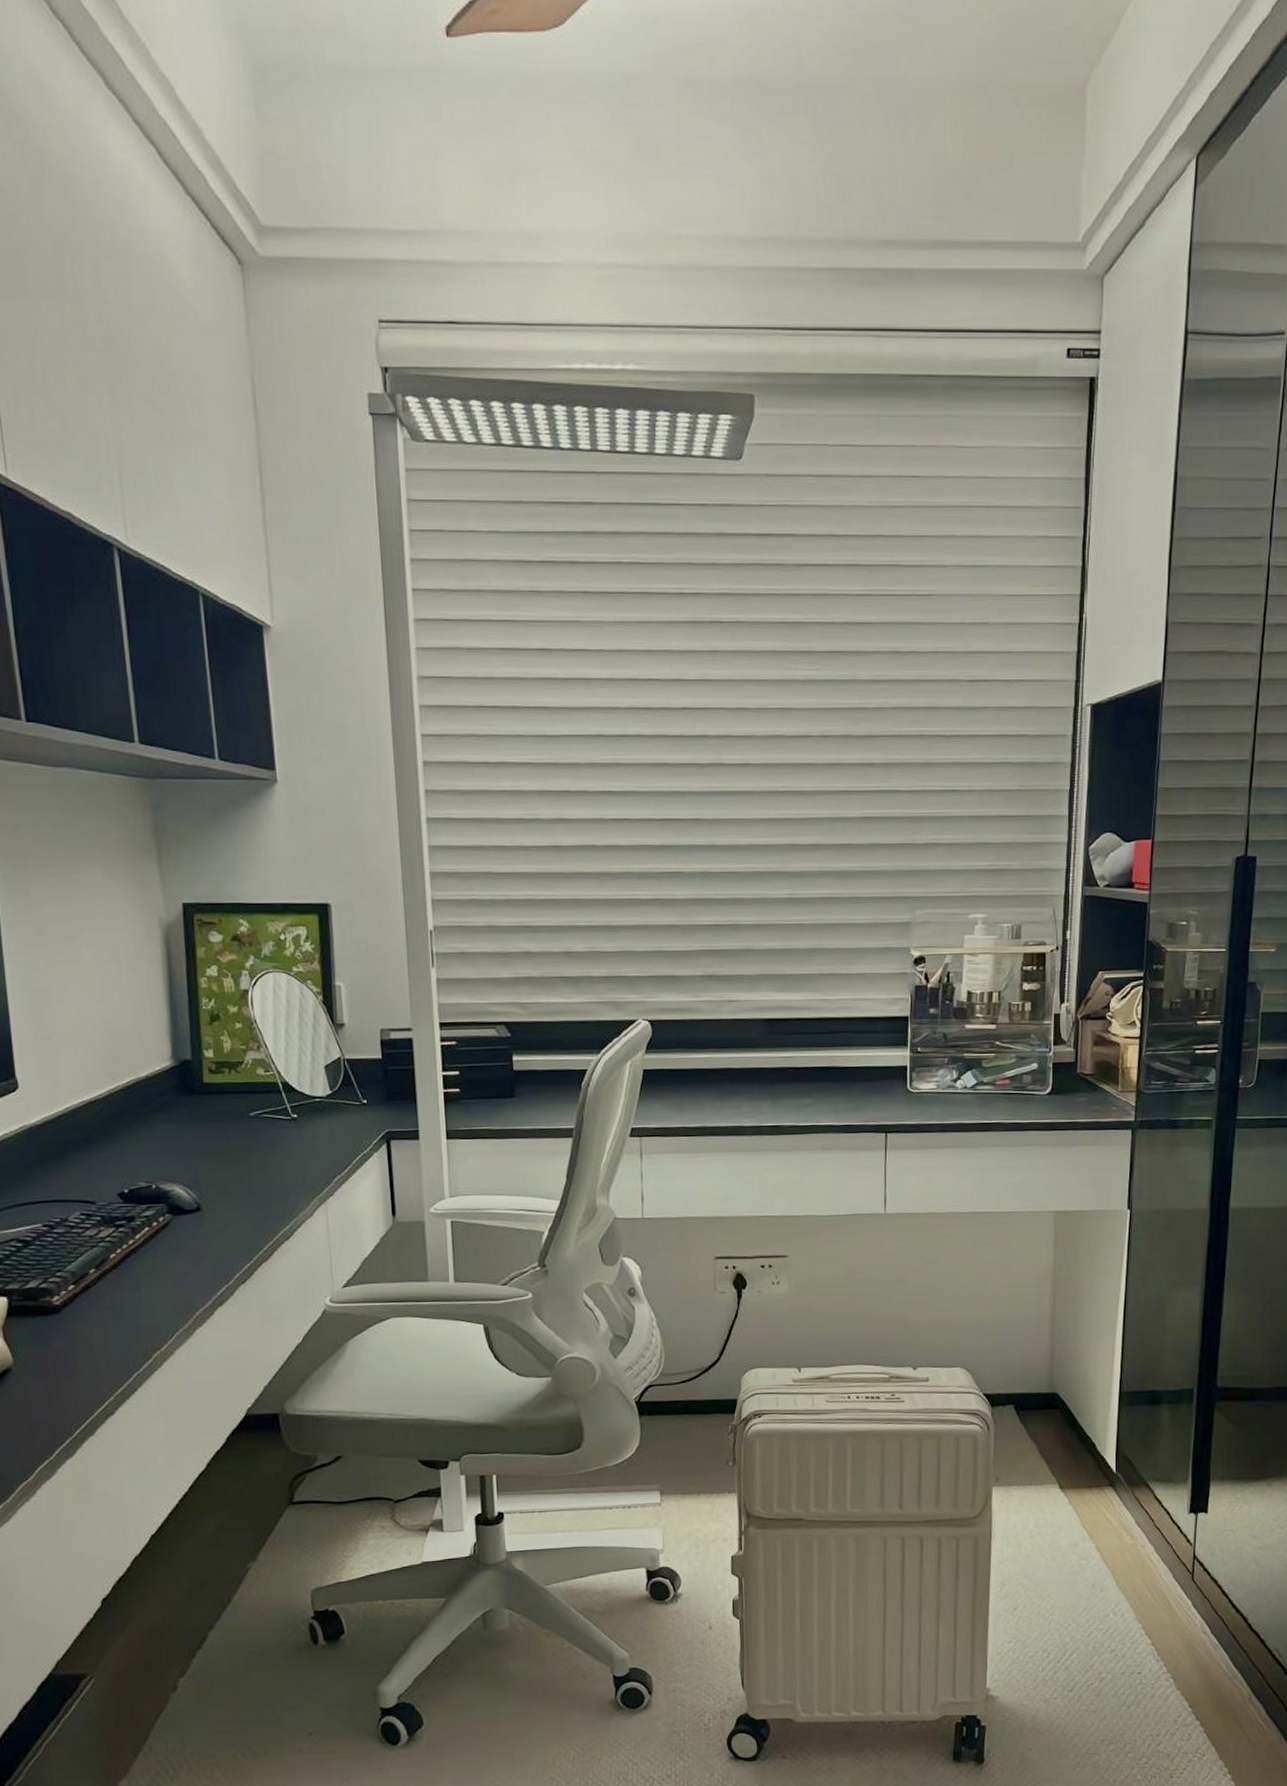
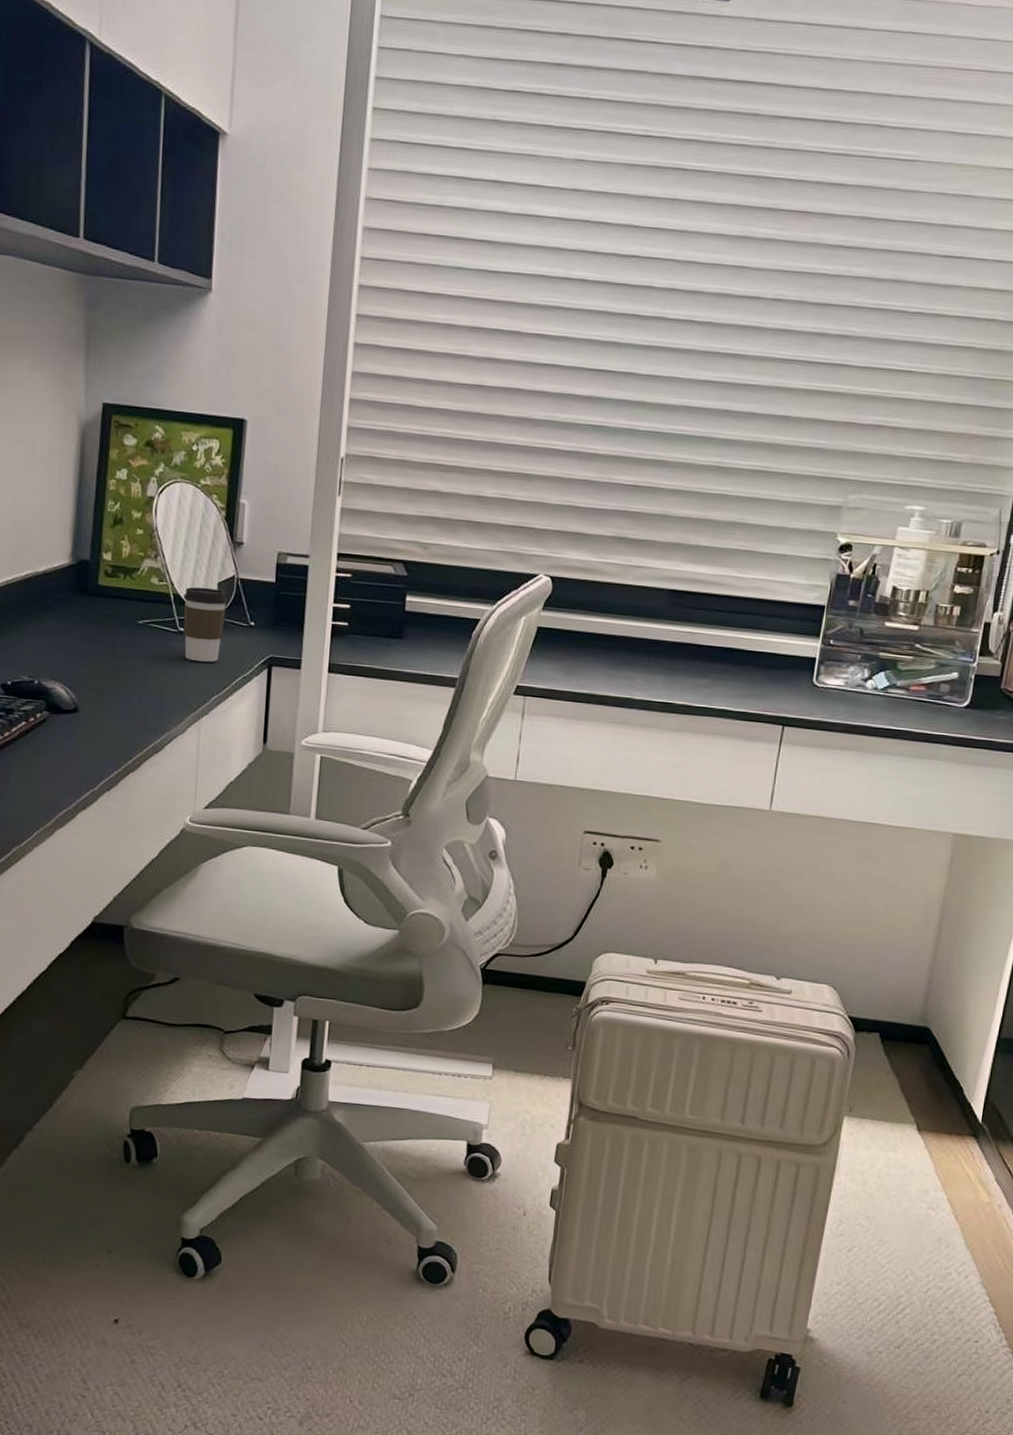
coffee cup: none [292,1071,338,1145] -> present [183,586,228,662]

